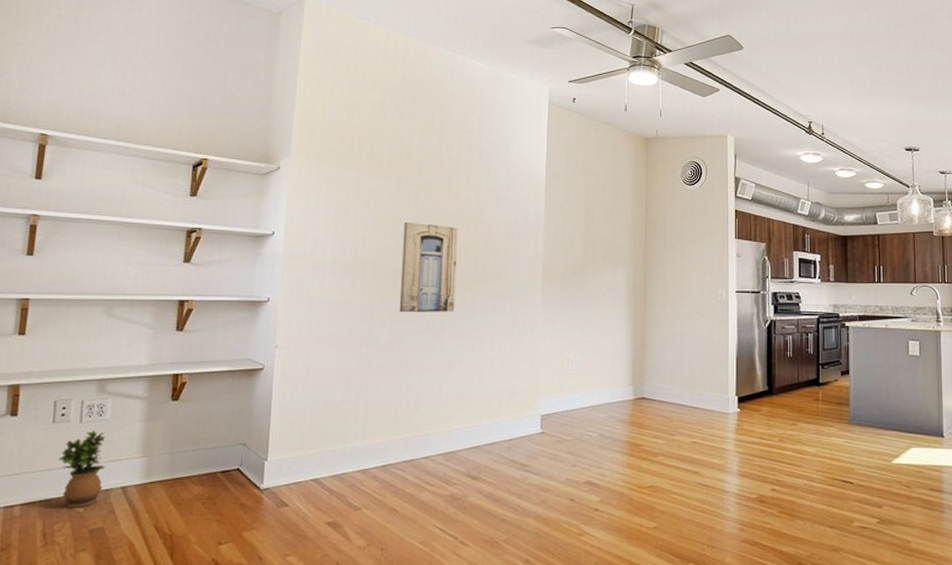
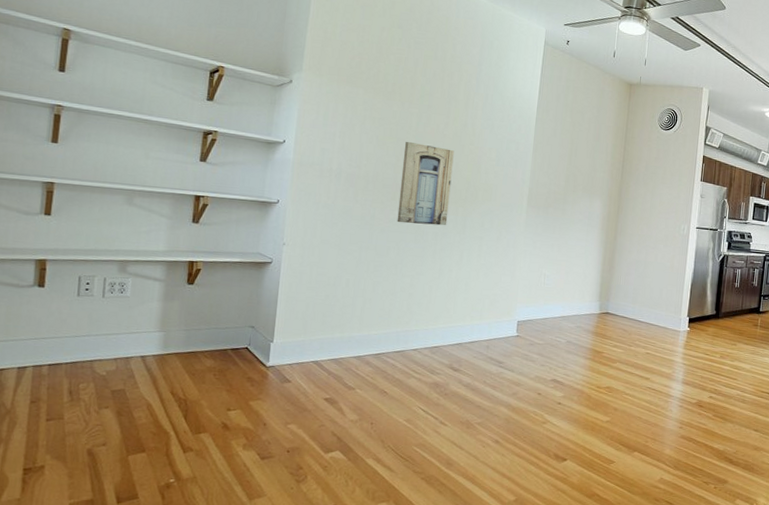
potted plant: present [58,430,105,507] -> none [82,305,126,371]

